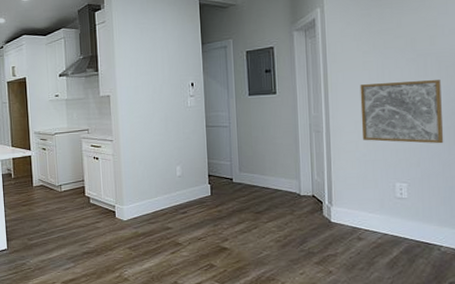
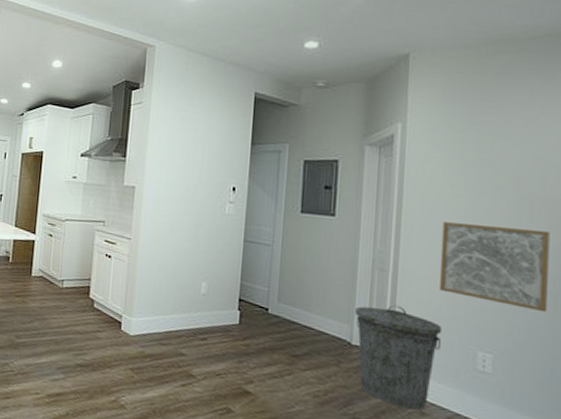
trash can: none [300,158,368,237] -> present [355,305,441,410]

